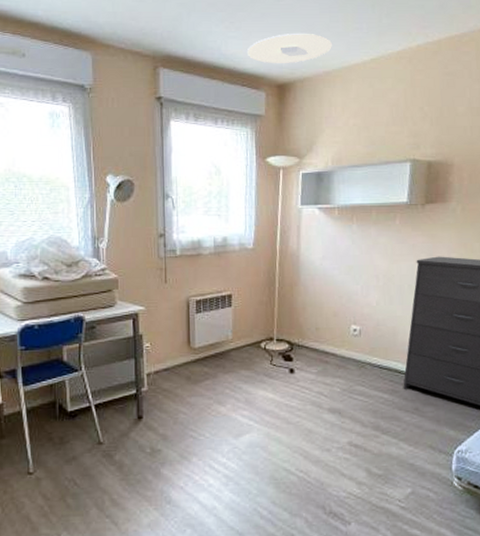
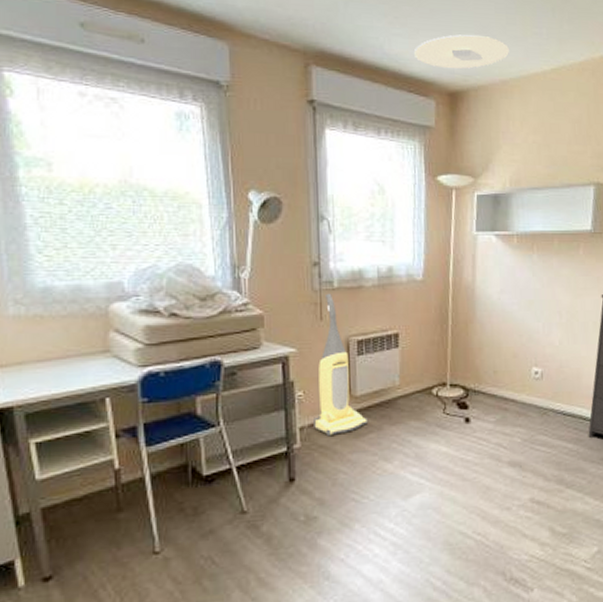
vacuum cleaner: none [159,260,204,382] -> present [314,293,368,437]

